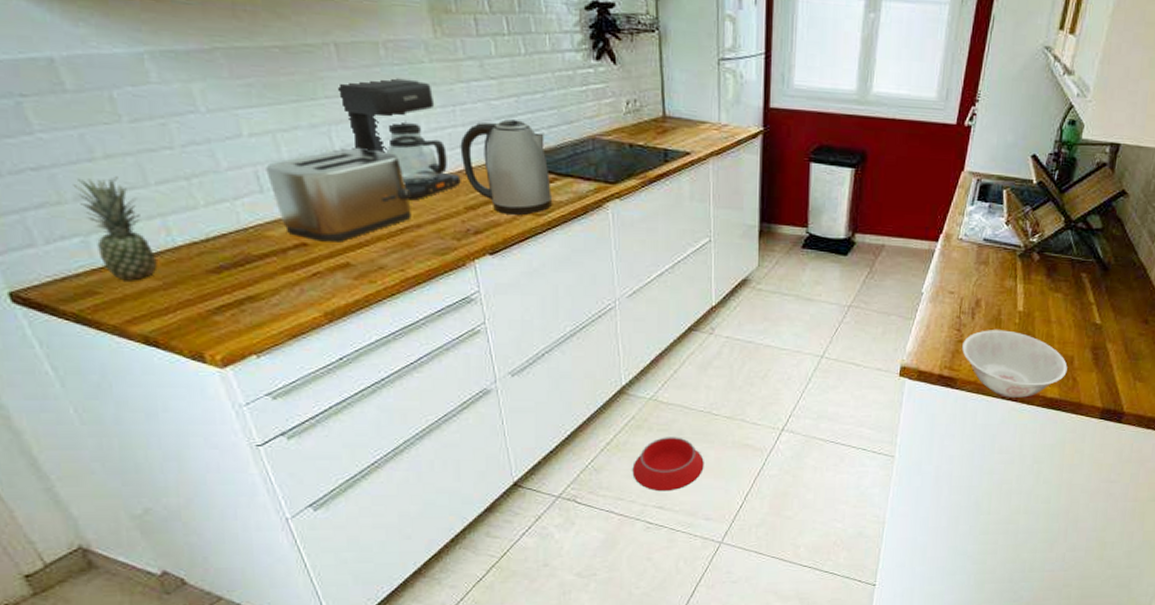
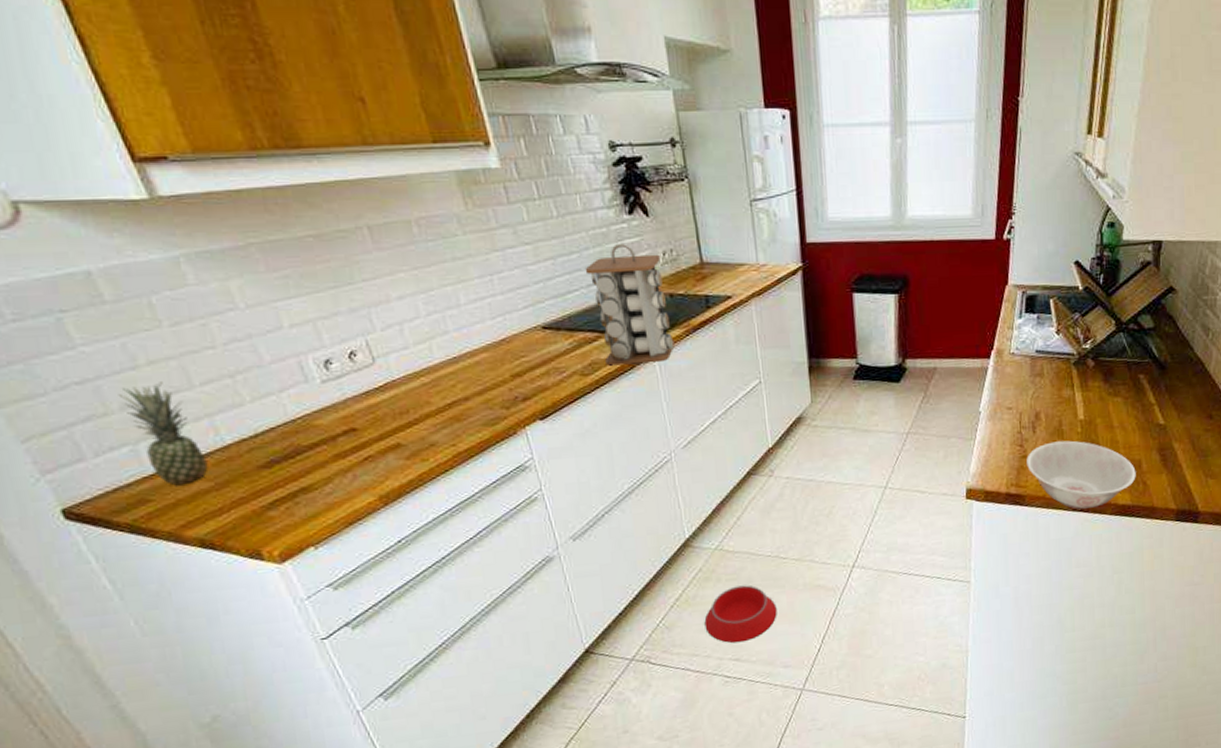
toaster: present [264,148,412,242] -> none [307,327,458,425]
coffee maker: present [333,78,461,201] -> none [374,253,505,374]
kettle: present [460,119,553,215] -> none [500,282,599,378]
spice rack: none [547,87,629,211] -> present [585,243,675,366]

